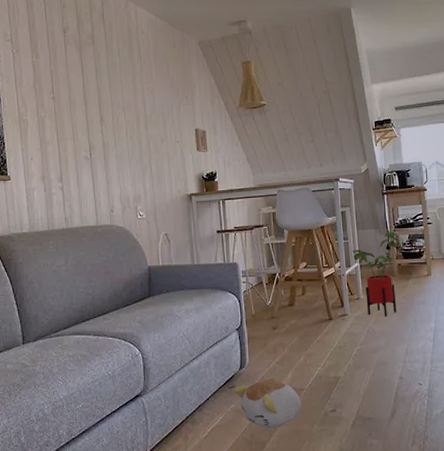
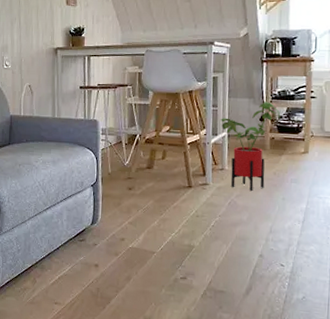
plush toy: present [234,380,302,430] -> none [84,238,152,287]

